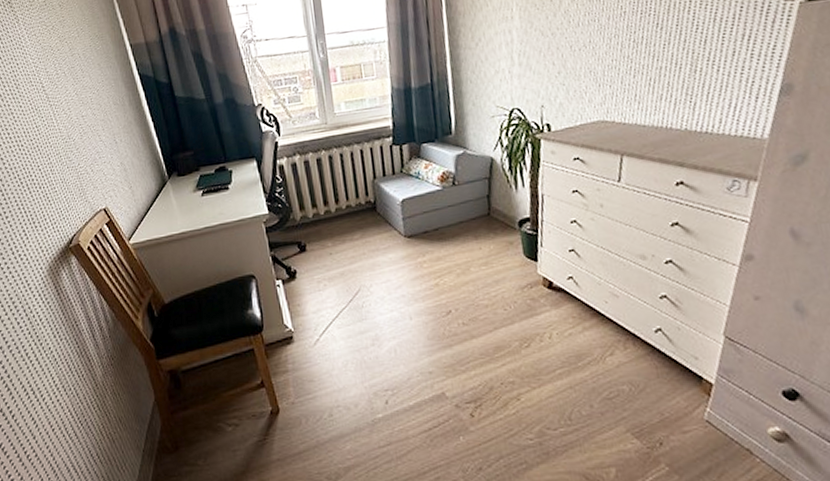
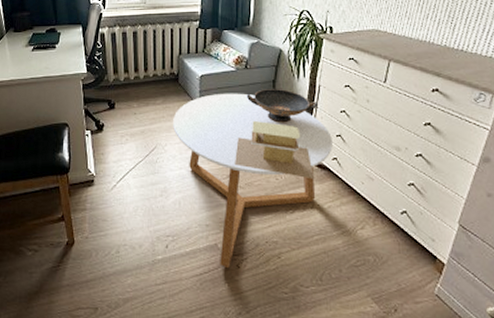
coffee table: none [375,214,567,420] -> present [173,93,333,269]
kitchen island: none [453,244,550,305] -> present [234,120,315,180]
decorative bowl: none [457,204,543,245] -> present [246,89,318,123]

